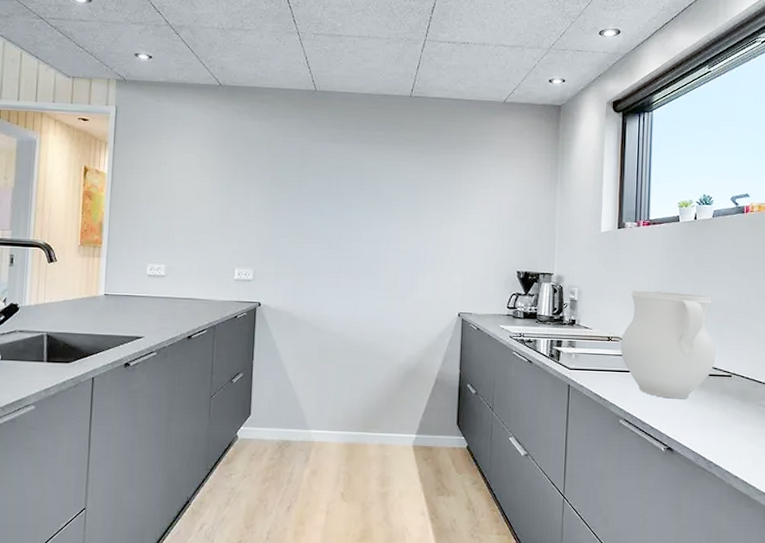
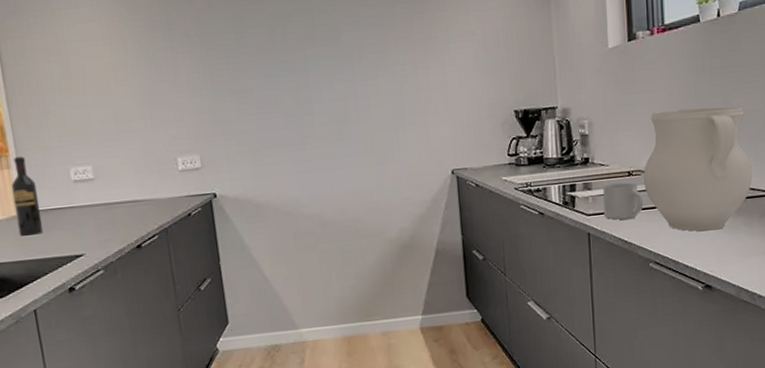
wine bottle: none [95,249,118,314] -> present [11,156,44,236]
cup: none [583,345,619,379] -> present [603,182,644,220]

